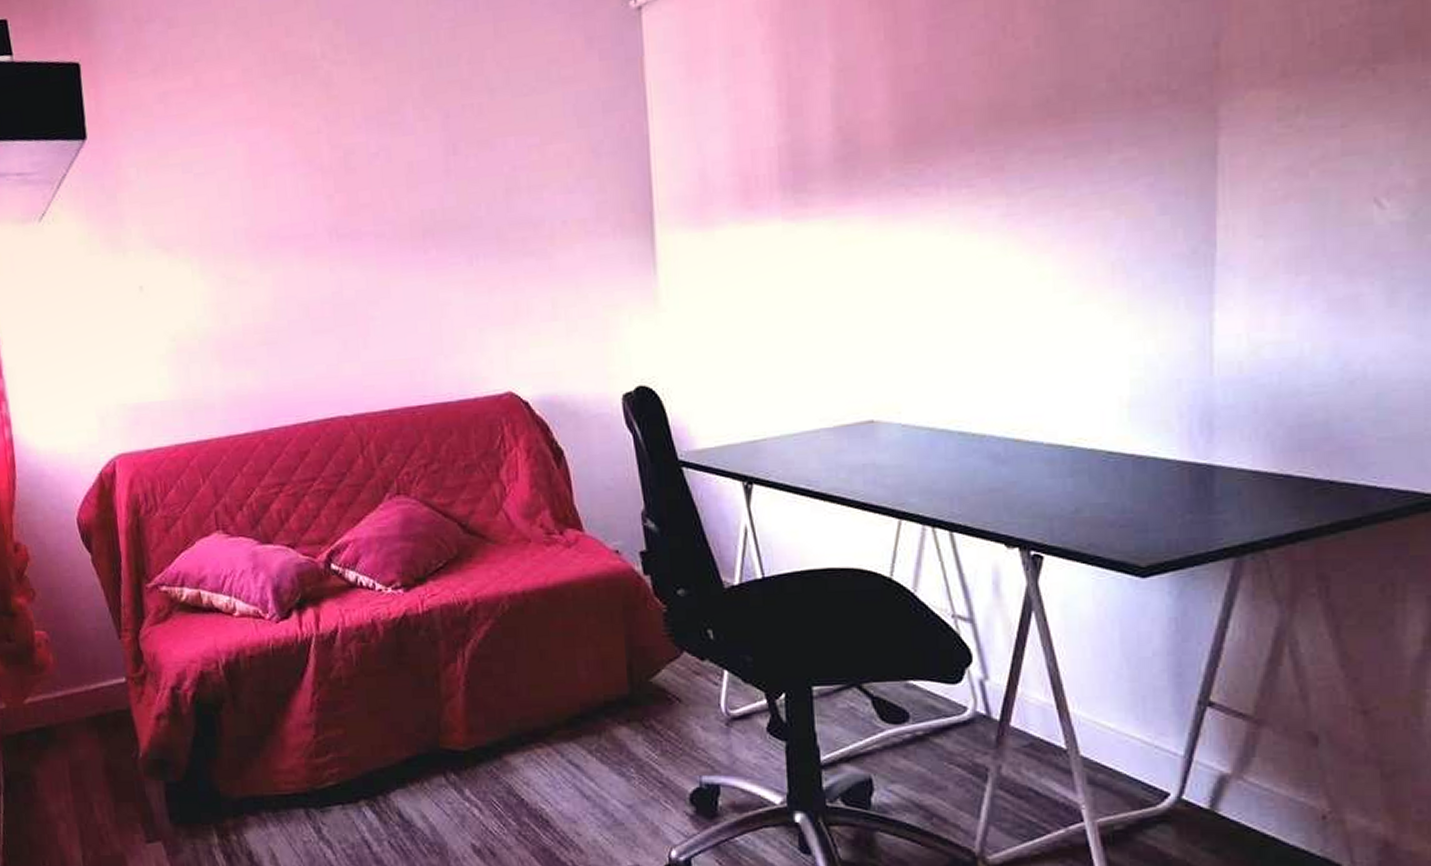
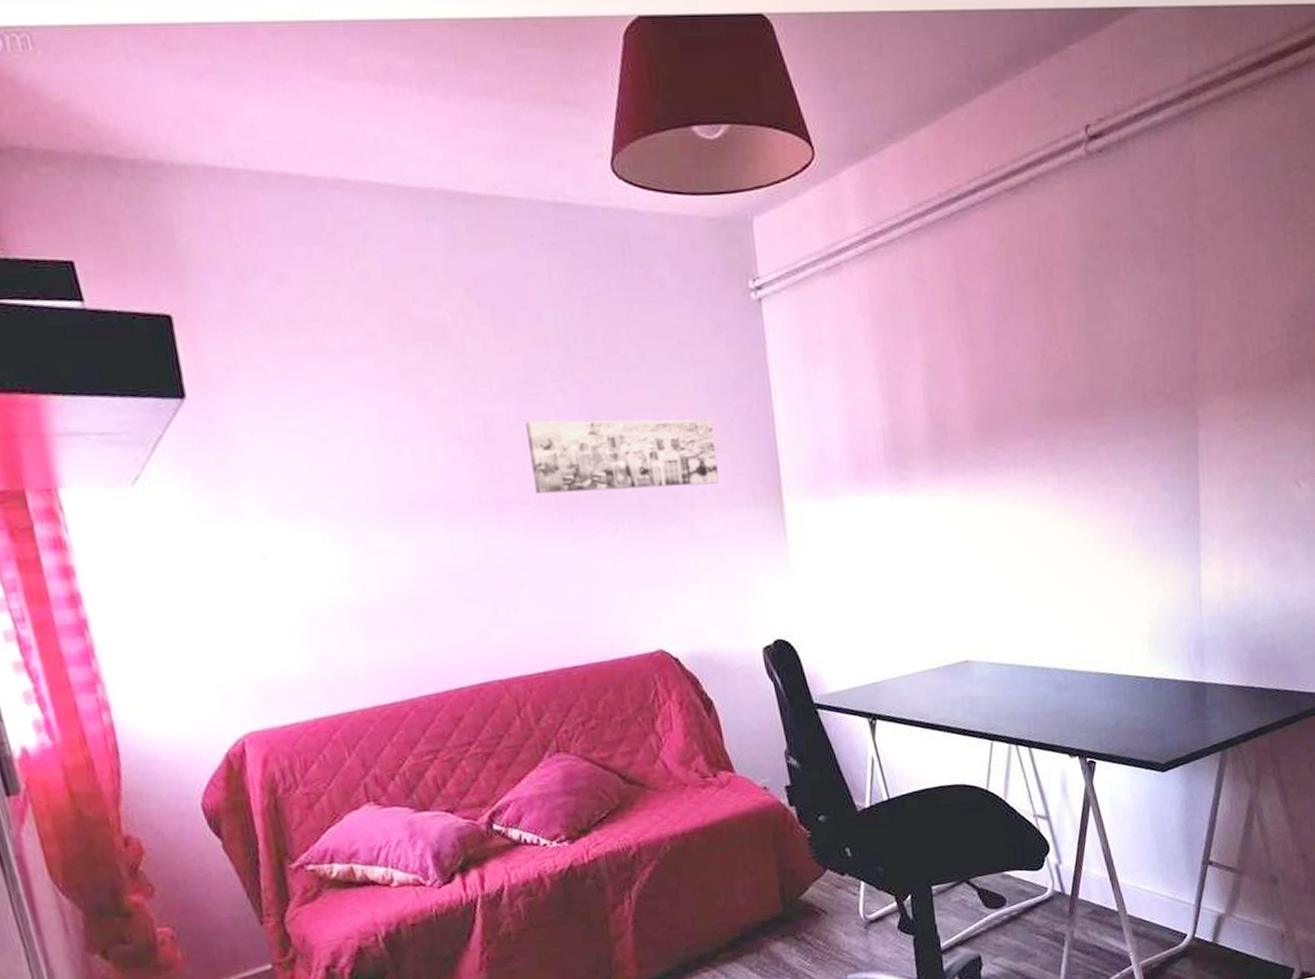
wall art: none [385,142,584,226] -> present [526,419,720,495]

